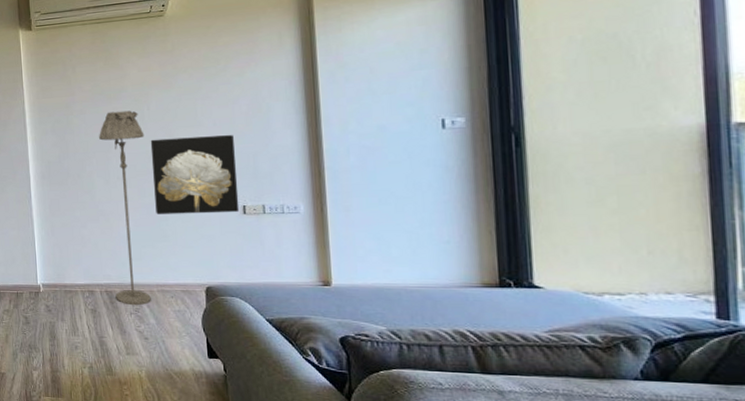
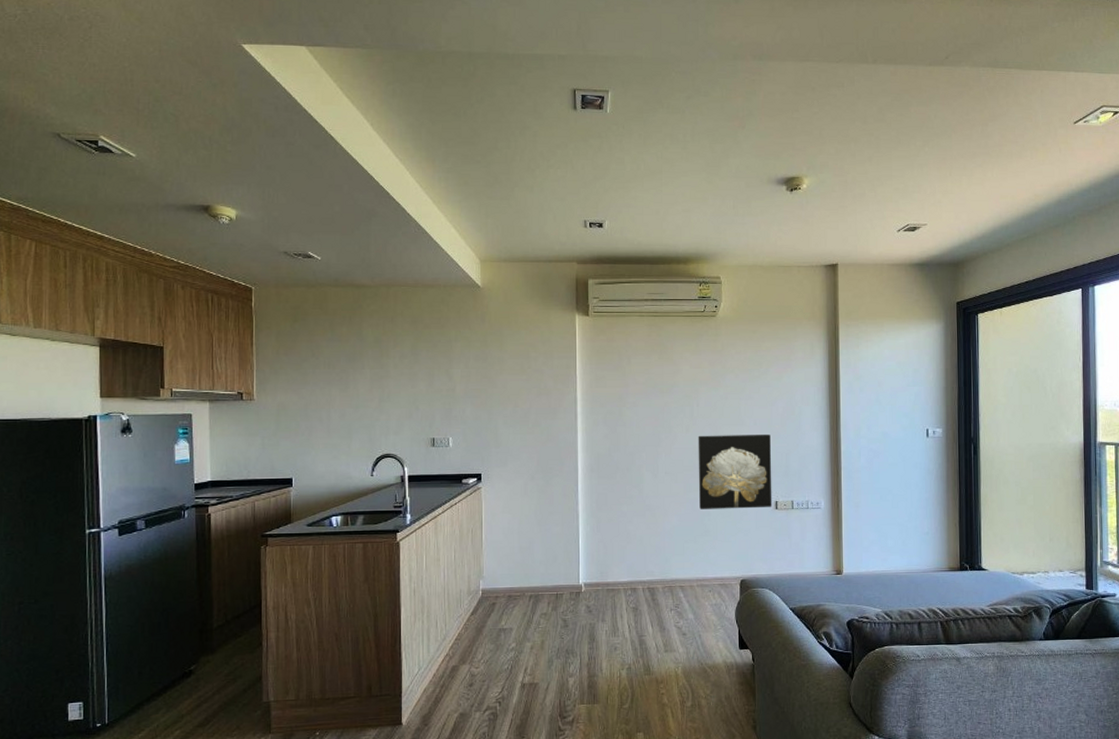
floor lamp: present [99,110,151,306] -> none [650,406,693,602]

